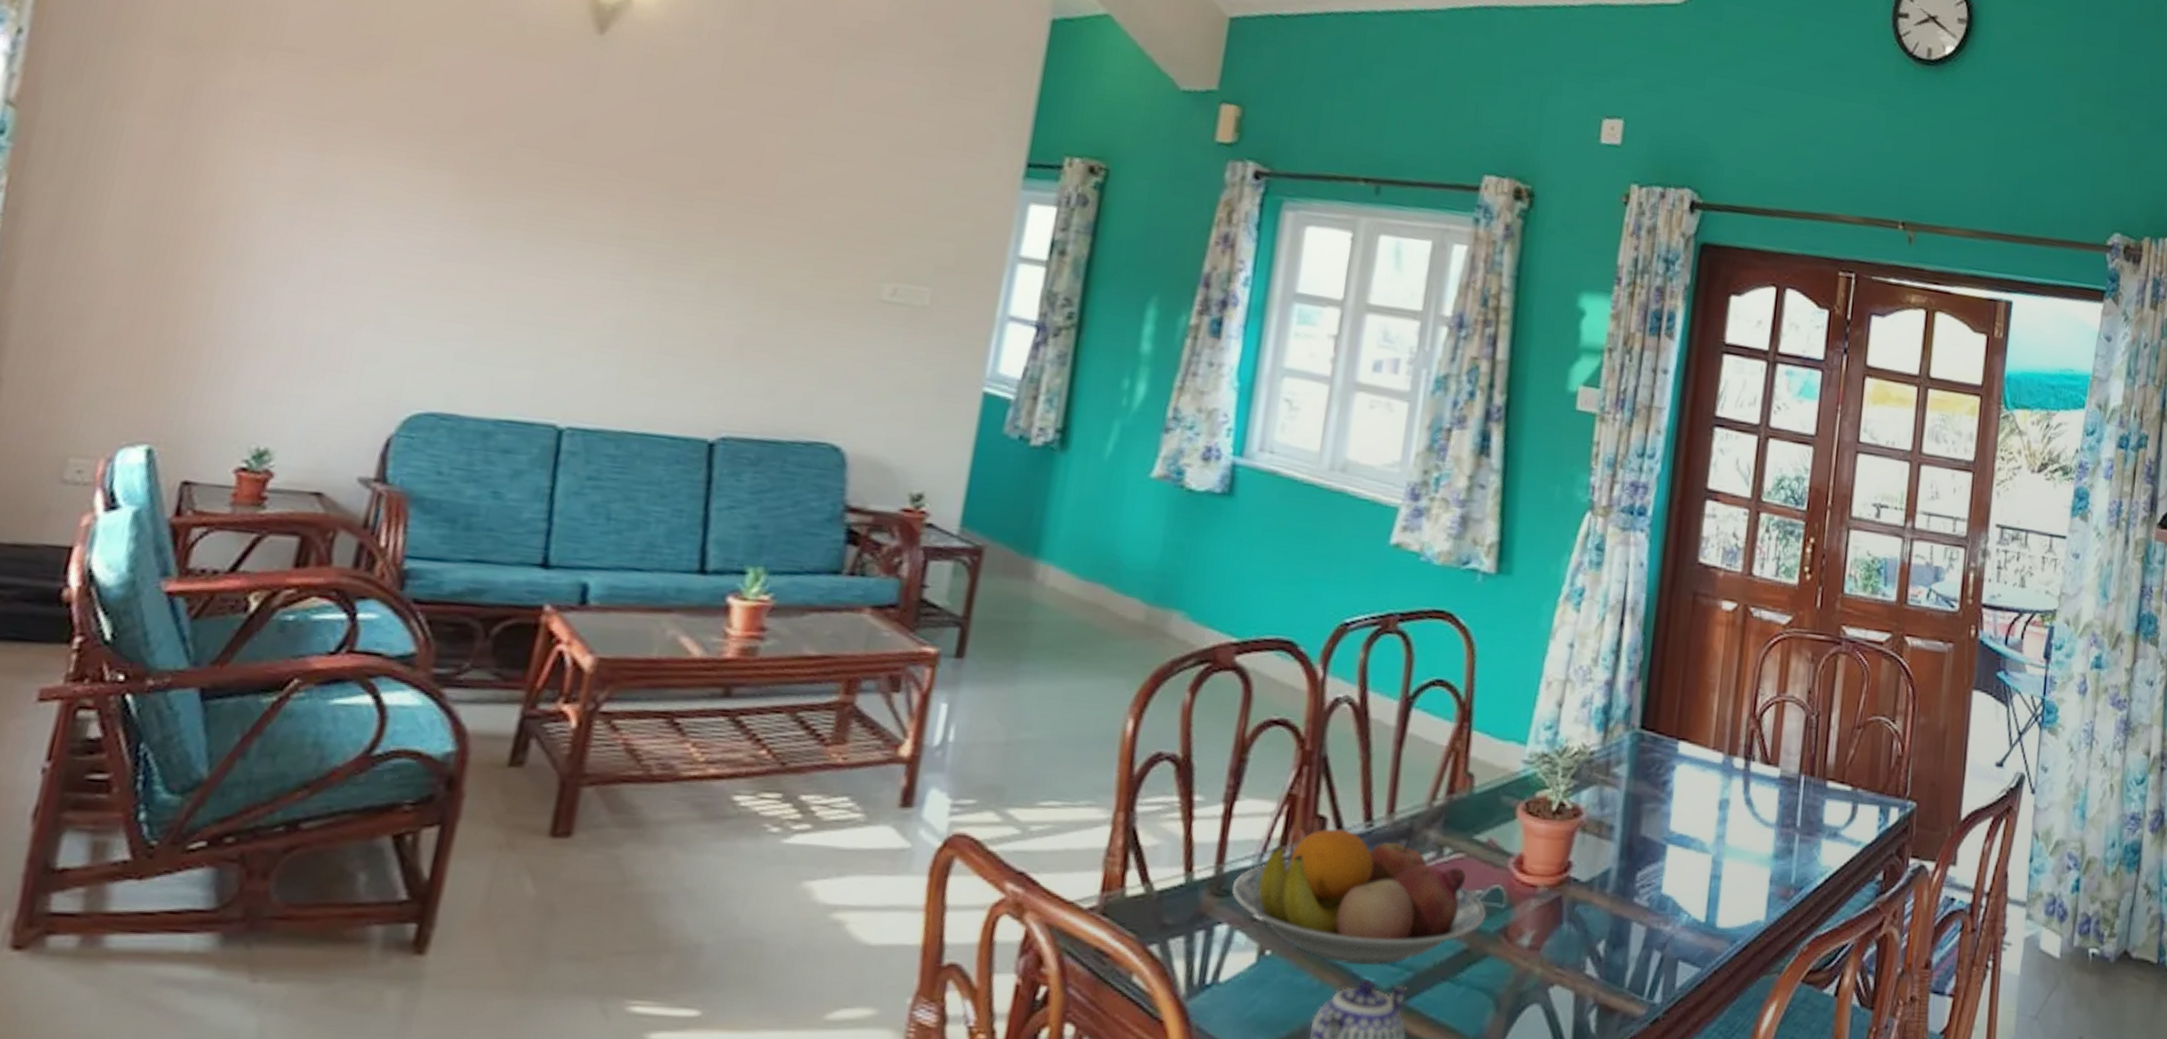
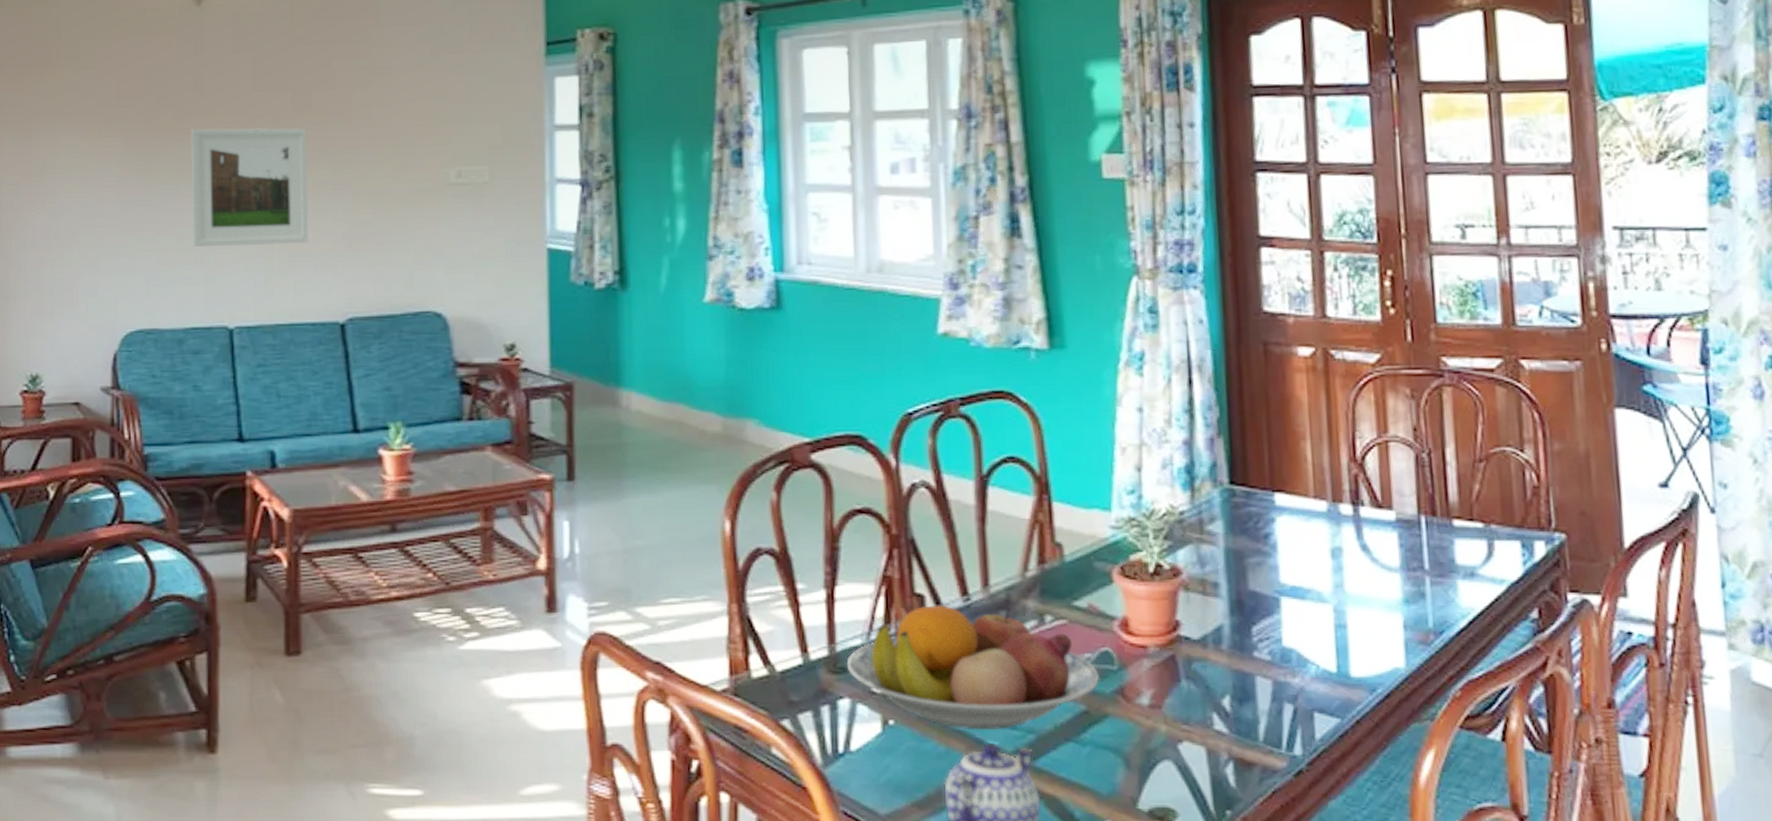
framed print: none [529,179,712,341] -> present [191,127,309,247]

